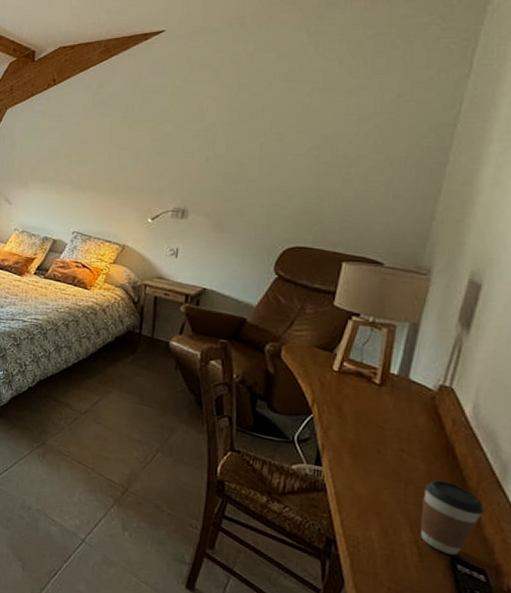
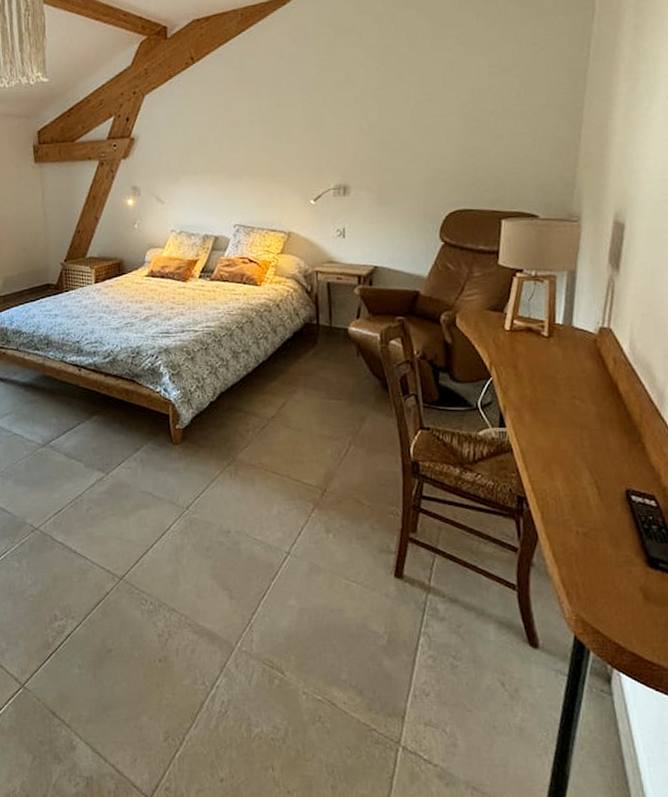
coffee cup: present [420,480,484,556] -> none [596,419,648,488]

